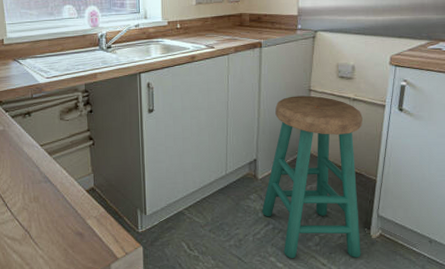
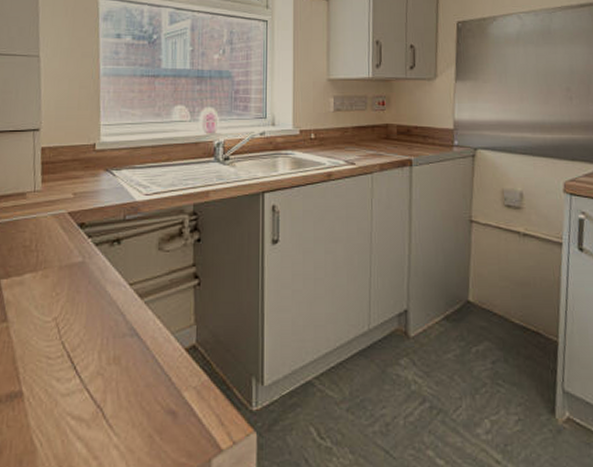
stool: present [261,95,363,259] -> none [414,228,545,453]

